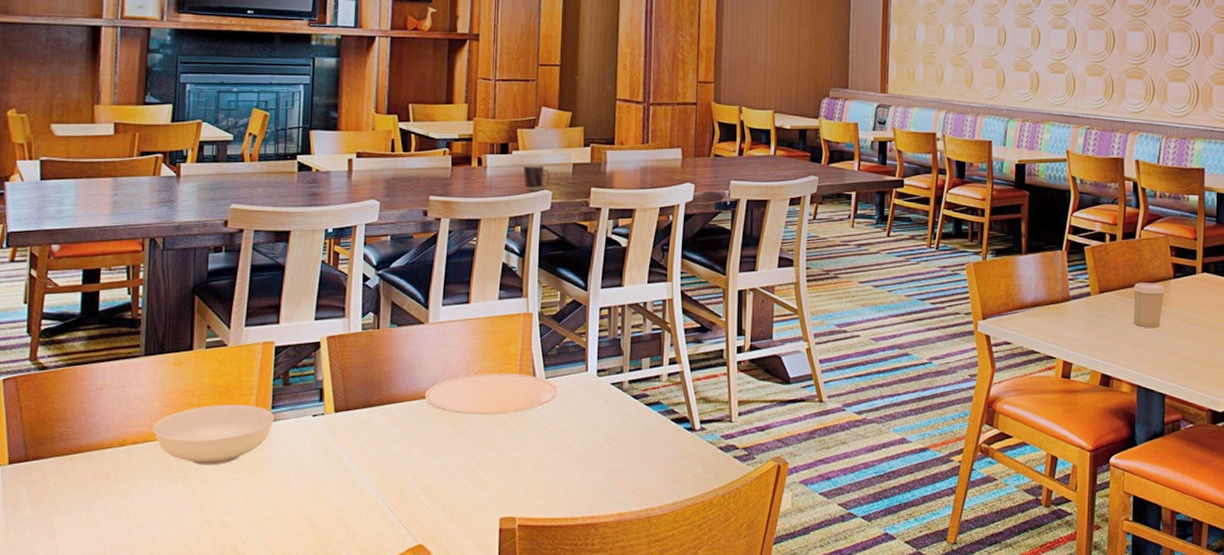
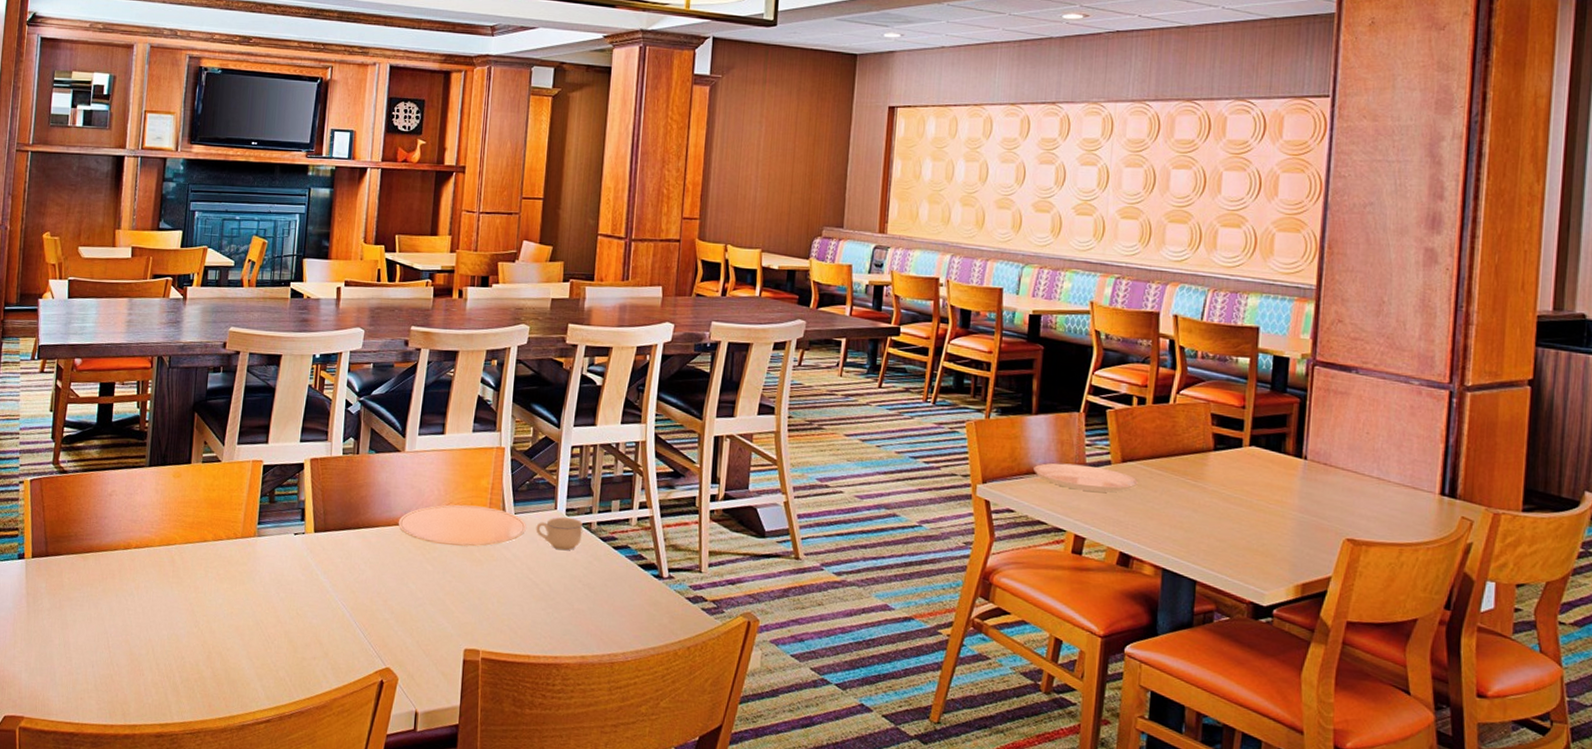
bowl: present [152,404,274,465] -> none [153,517,260,574]
mug: present [523,164,550,191] -> none [502,297,528,326]
cup: none [567,379,614,411] -> present [536,517,583,551]
plate: none [1026,297,1113,321] -> present [1033,463,1138,493]
cup: present [1133,282,1165,327] -> none [1161,453,1203,505]

